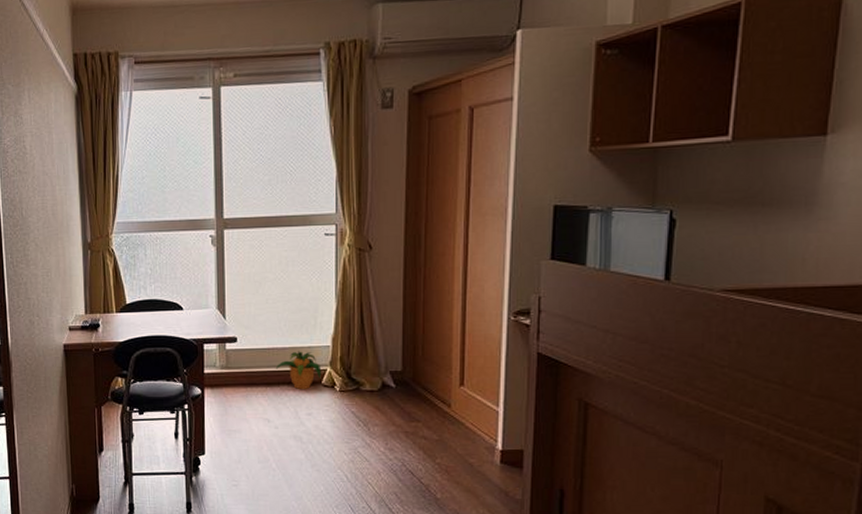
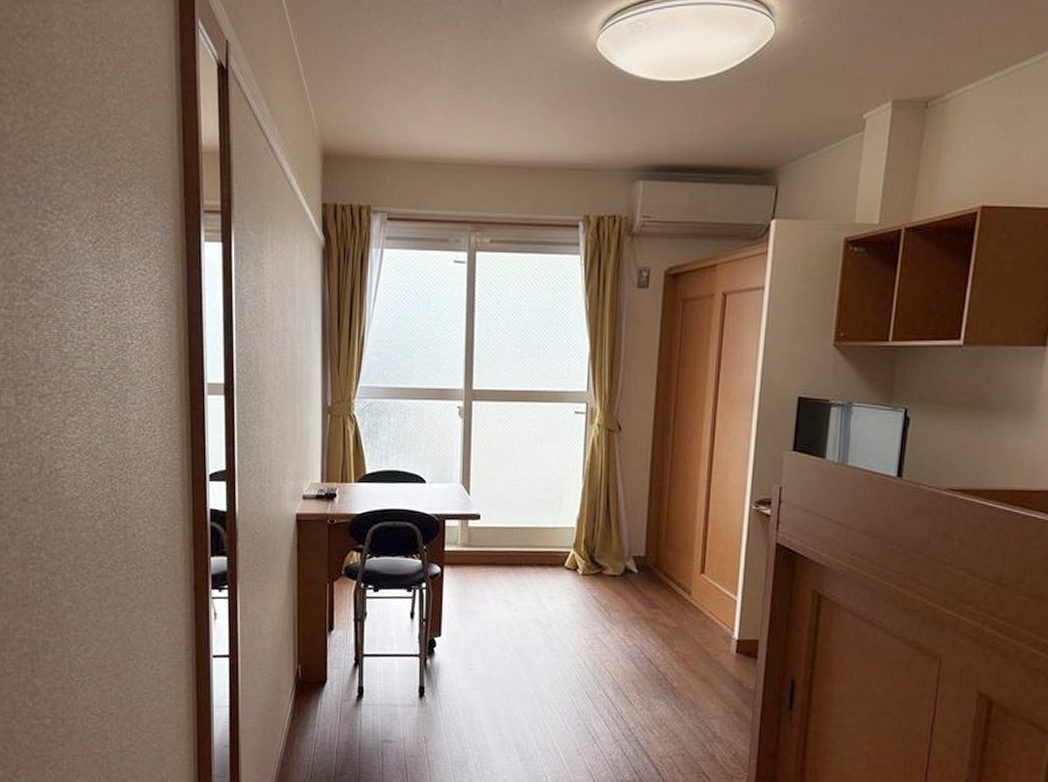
potted plant: present [275,351,322,389] -> none [518,531,565,571]

